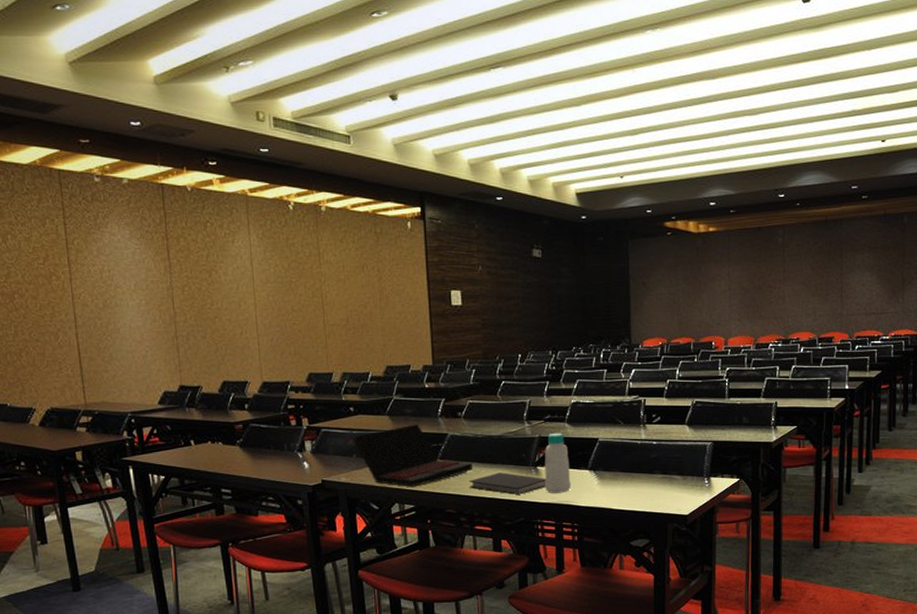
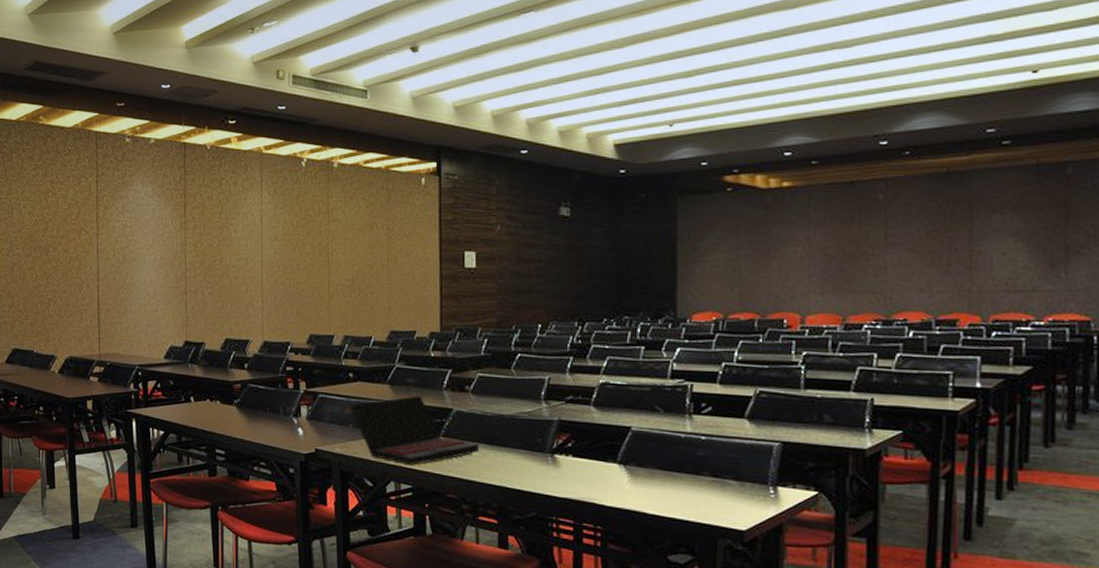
diary: present [469,472,547,495] -> none [474,457,566,485]
bottle: present [545,433,571,493] -> none [562,416,595,488]

